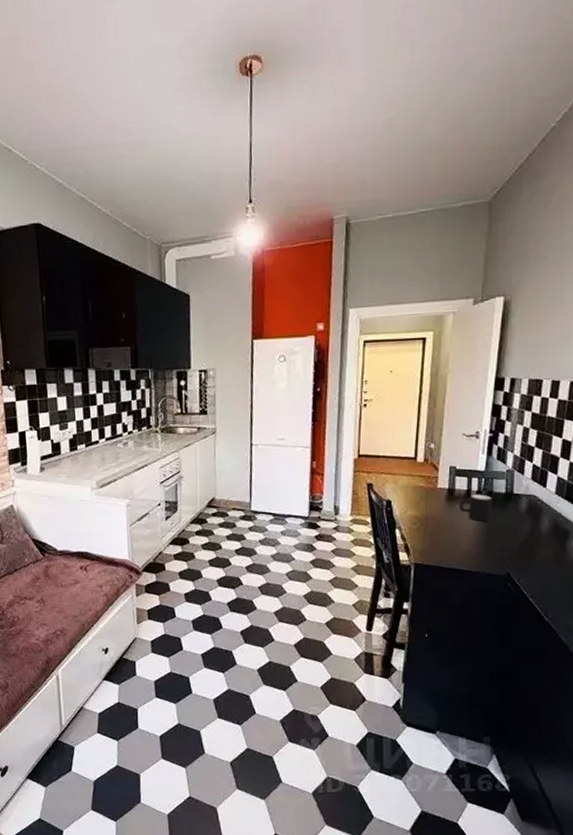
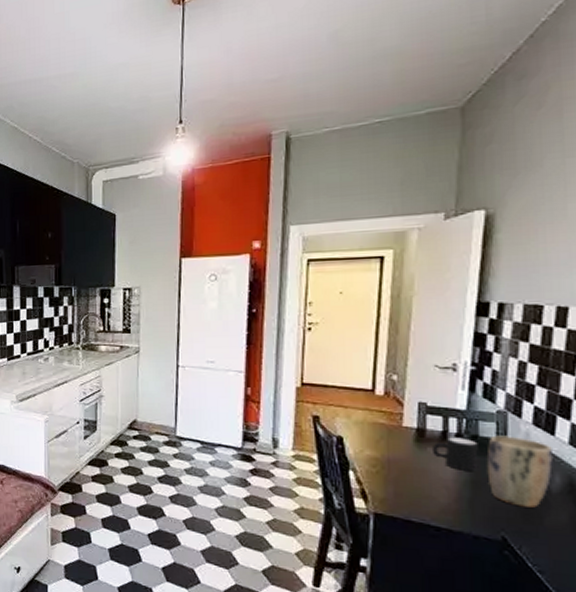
plant pot: none [498,490,544,547] -> present [486,435,553,508]

